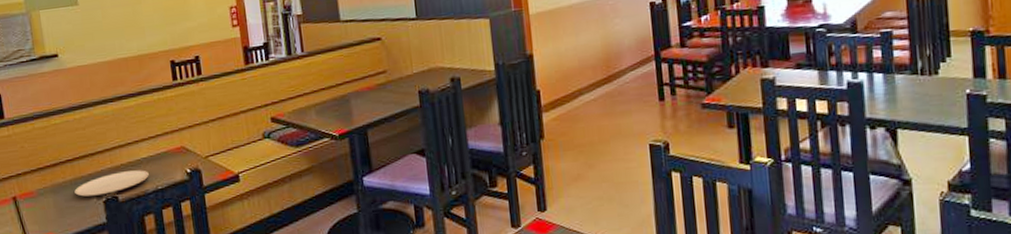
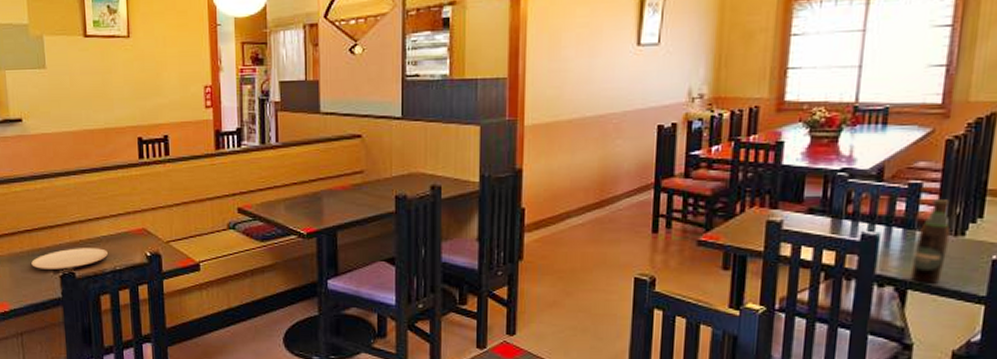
bottle: none [896,43,926,122] -> present [909,199,951,284]

